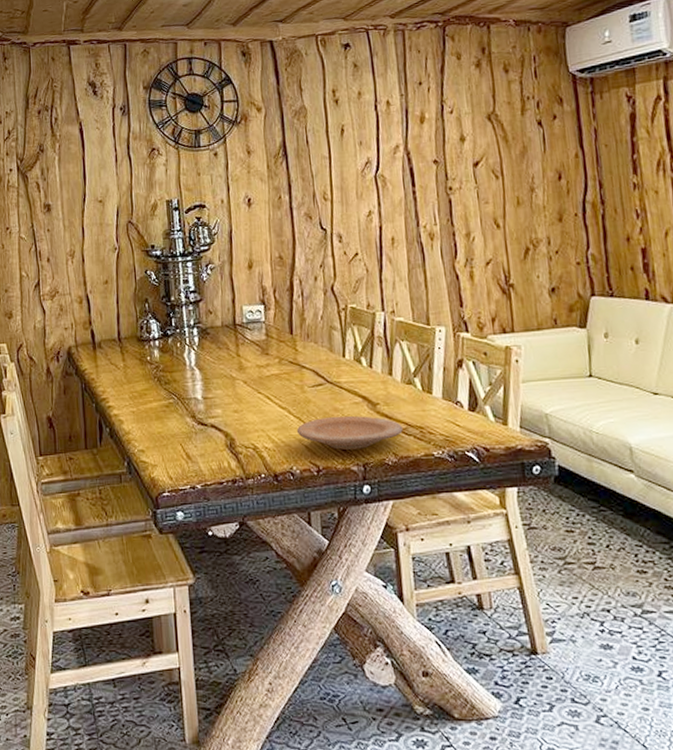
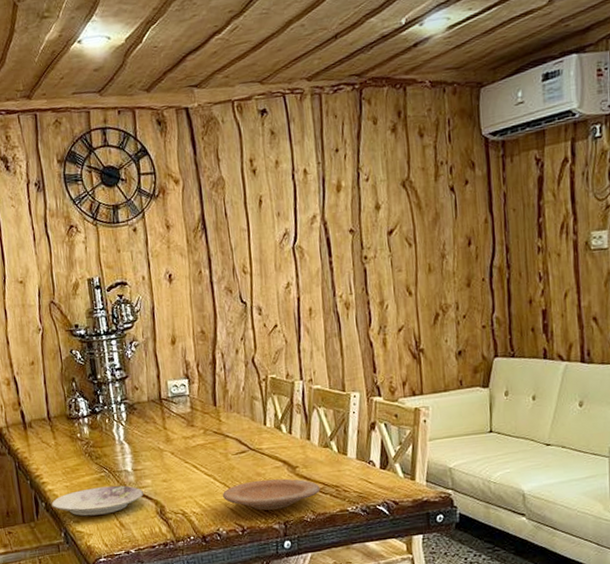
plate: none [116,413,214,445] -> present [51,485,144,516]

